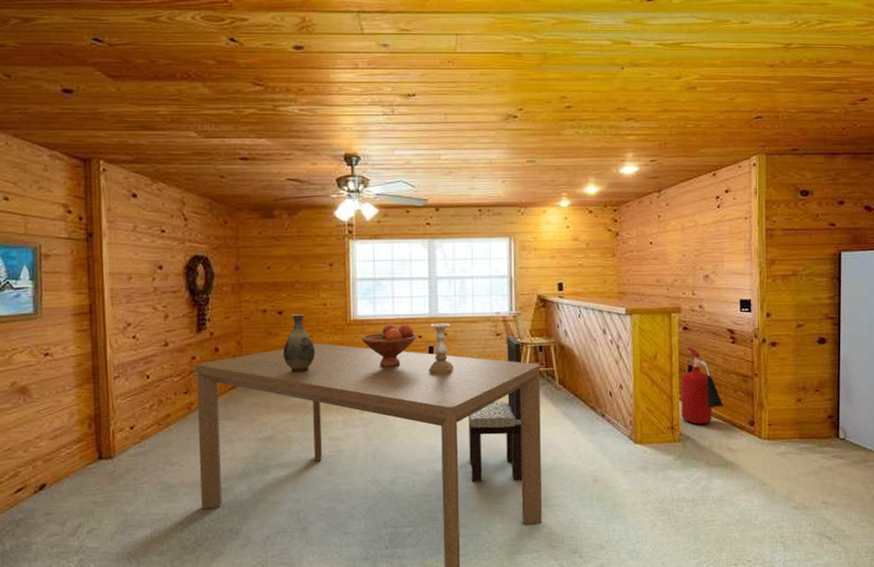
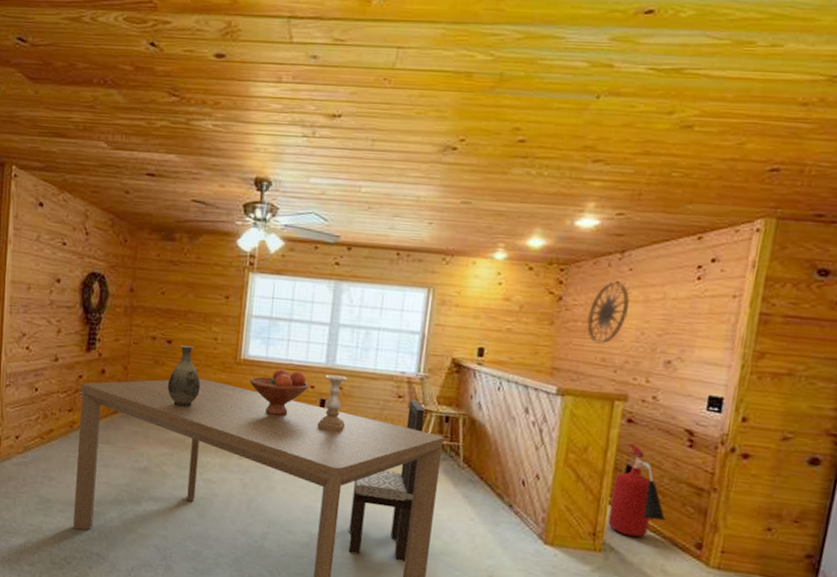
wall art: none [640,215,671,268] -> present [586,281,631,344]

